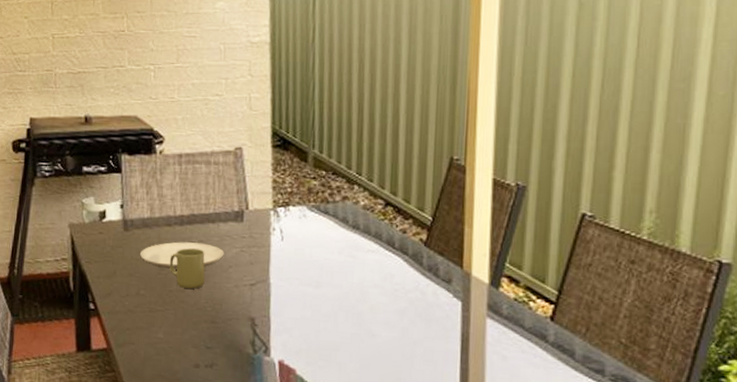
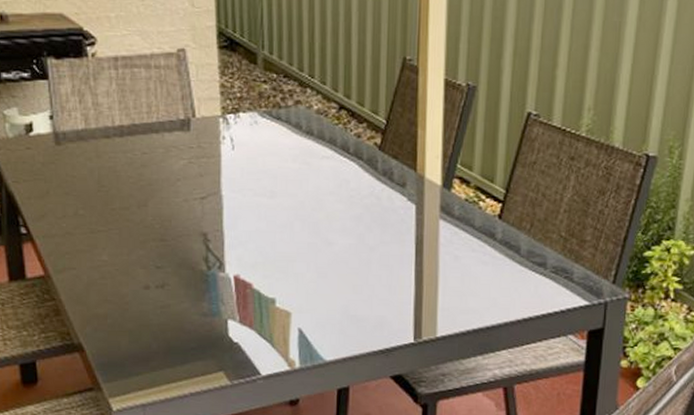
plate: present [139,242,224,269] -> none [75,155,171,185]
cup: present [169,248,205,289] -> none [110,162,151,205]

